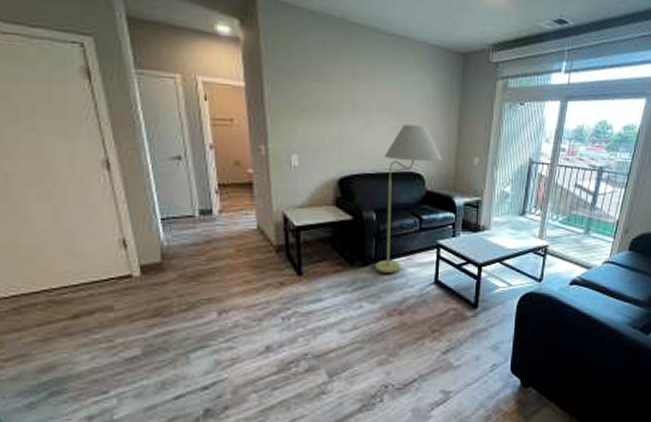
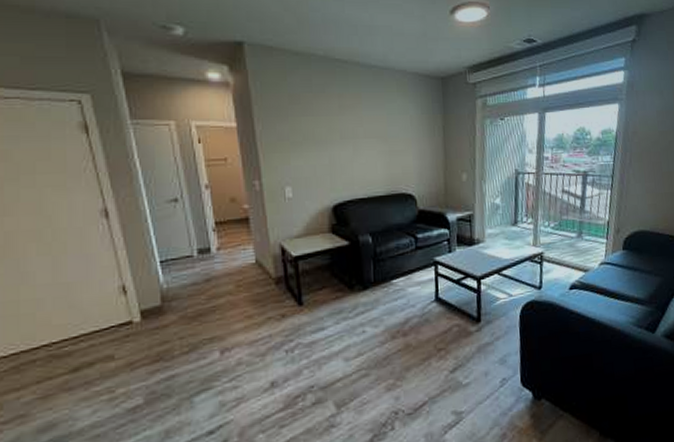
floor lamp: present [374,124,443,273] -> none [374,148,432,295]

